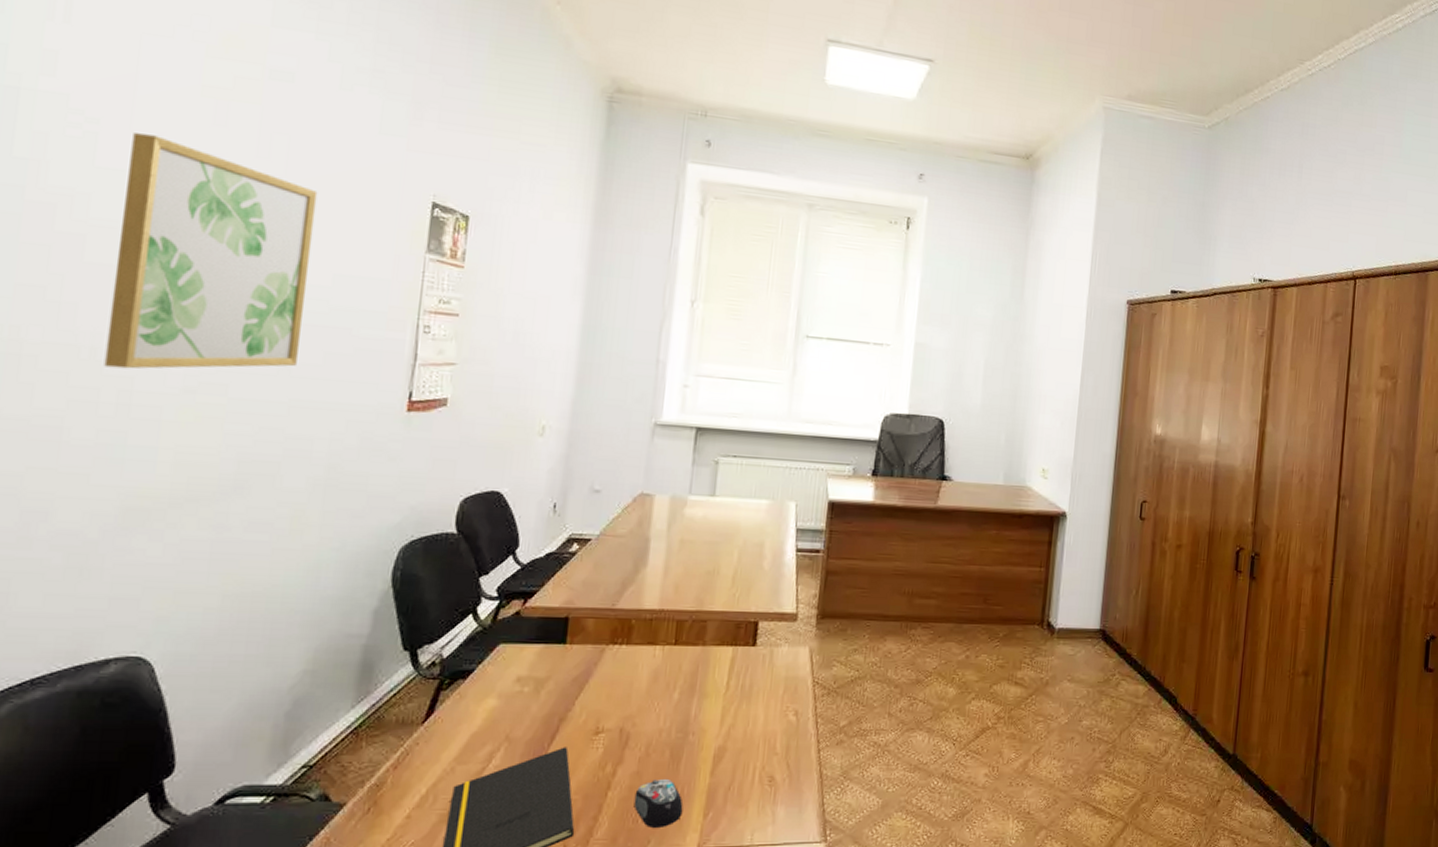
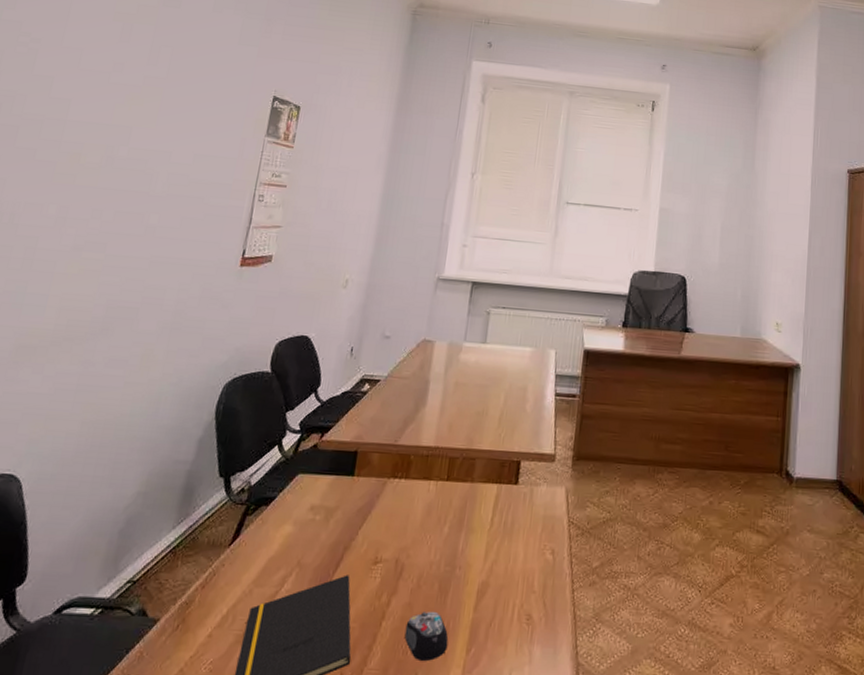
wall art: present [103,133,318,369] -> none [18,49,189,231]

